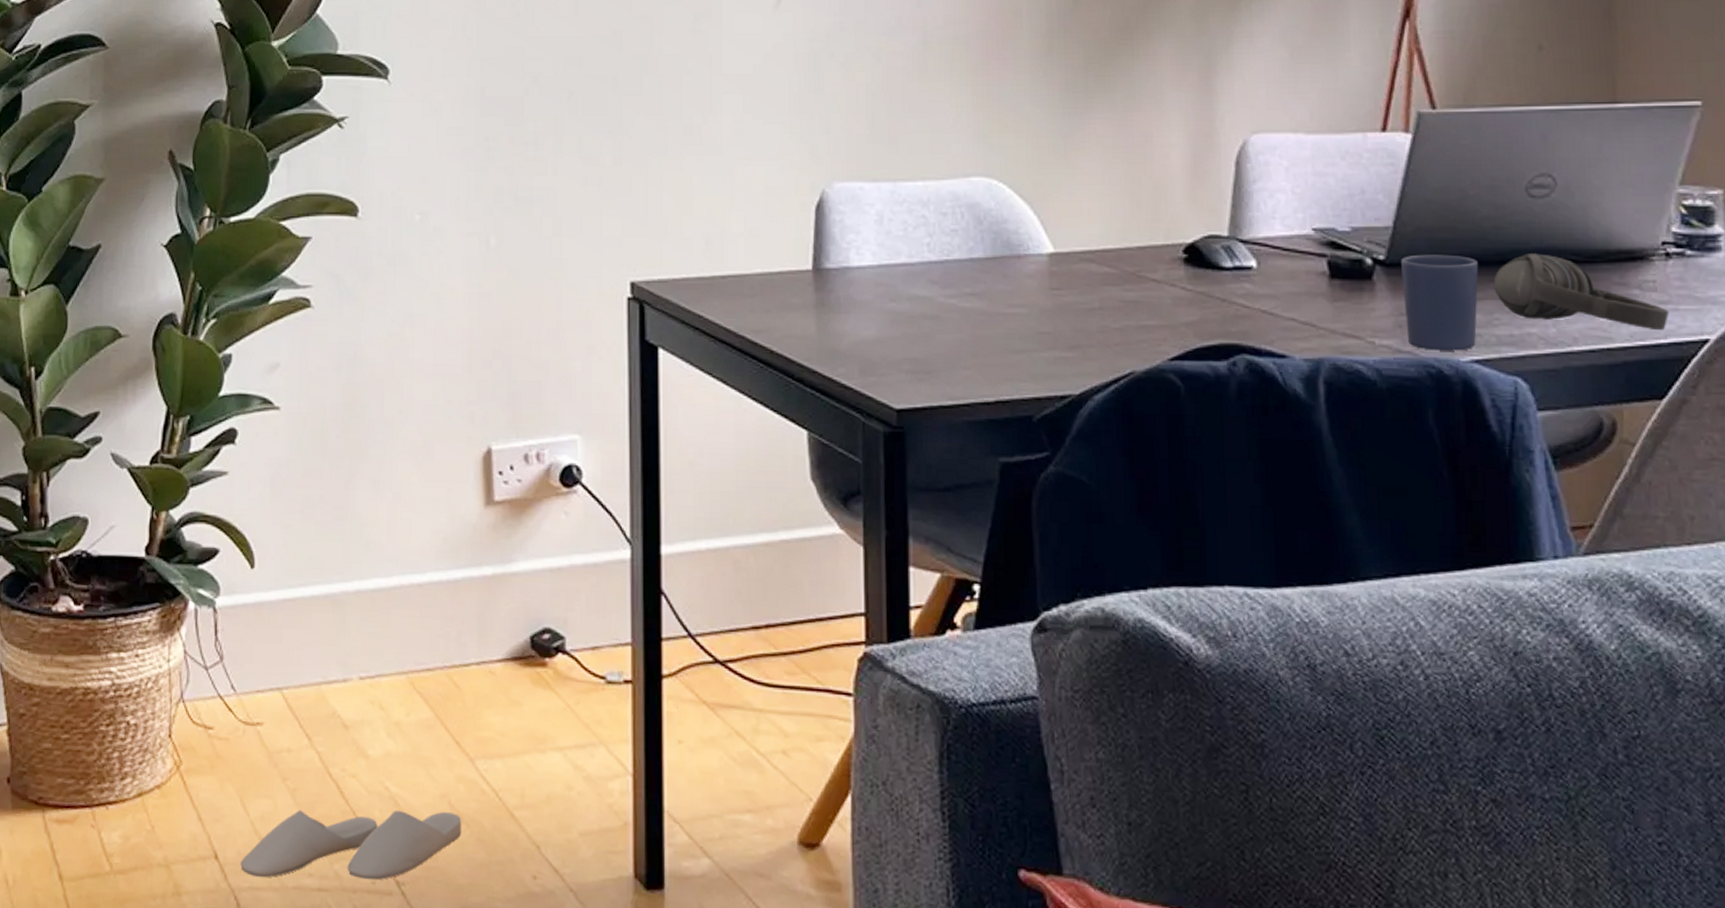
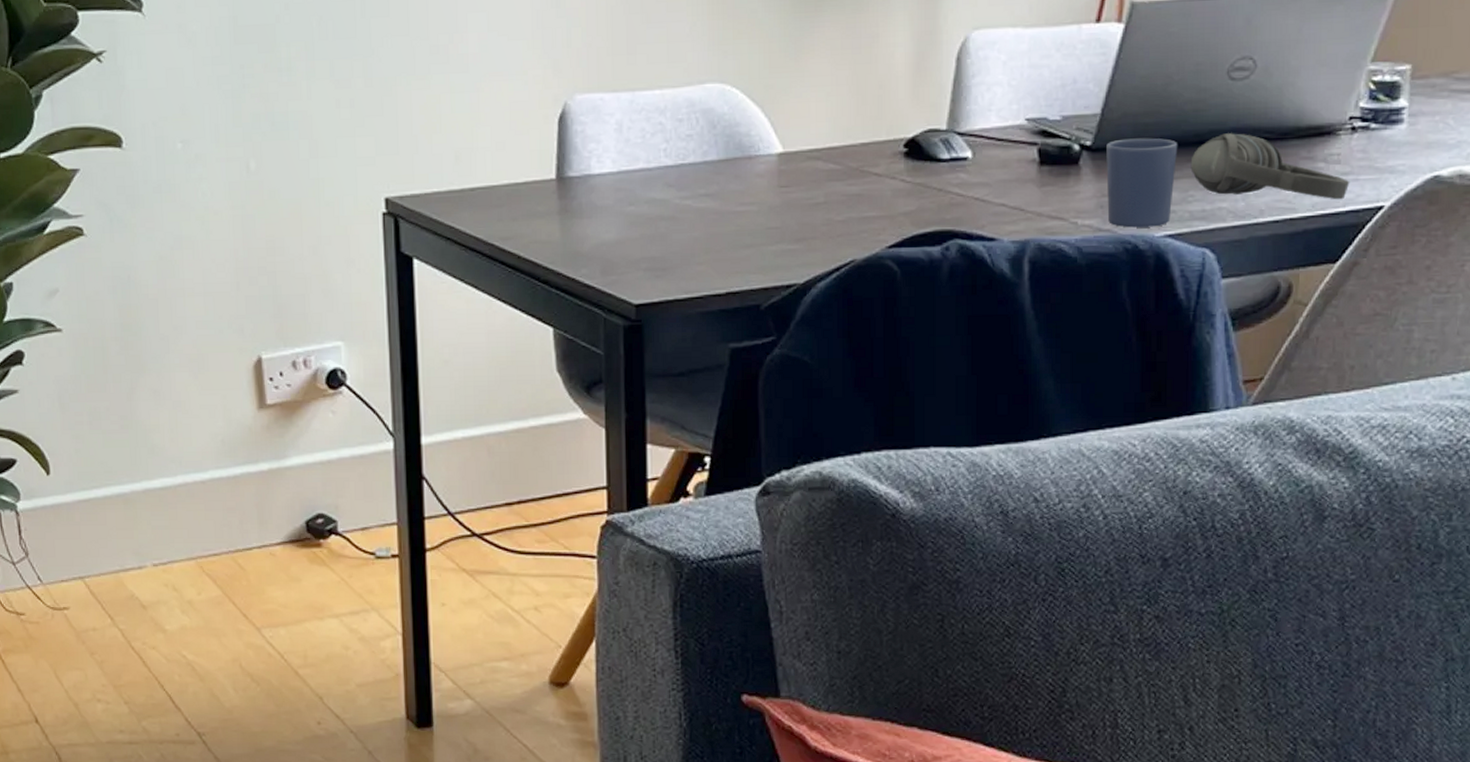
slippers: present [240,810,462,880] -> none [58,674,253,736]

